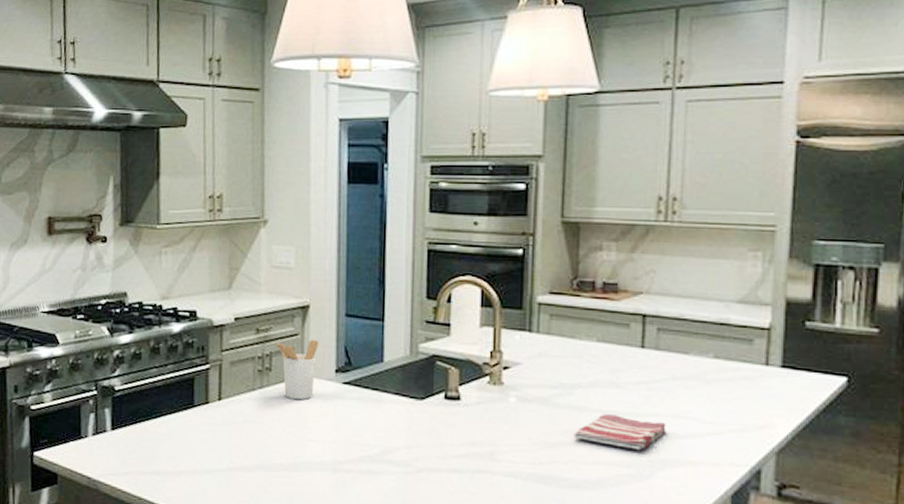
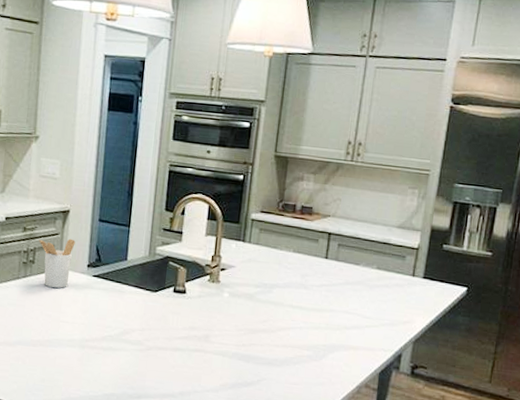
dish towel: present [574,414,666,451] -> none [270,308,338,338]

